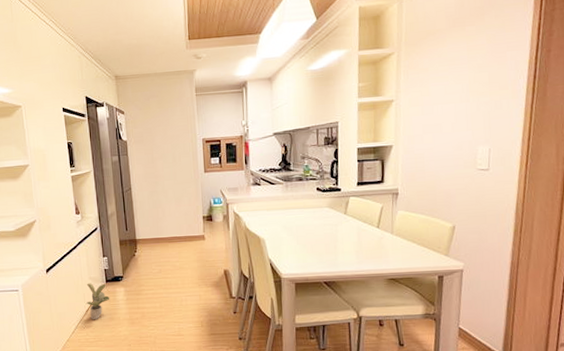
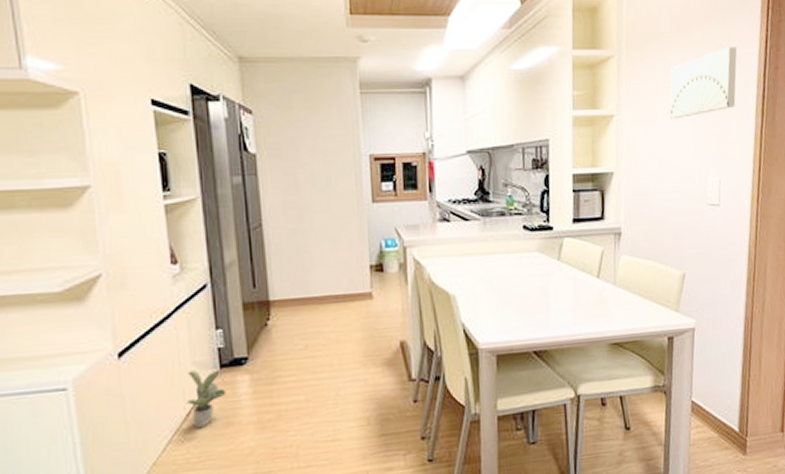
wall art: none [443,36,510,101] -> present [670,47,737,119]

